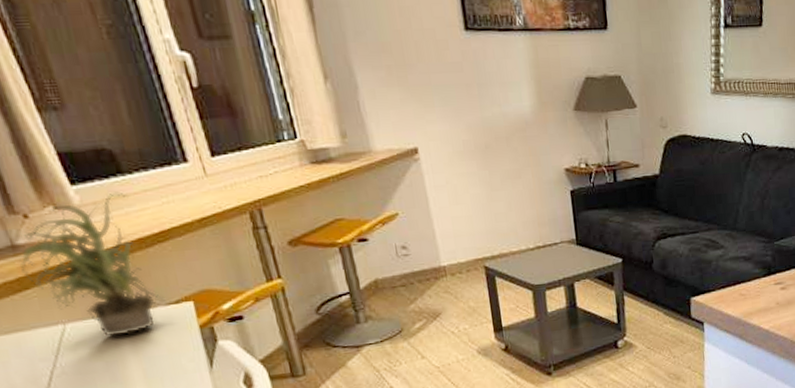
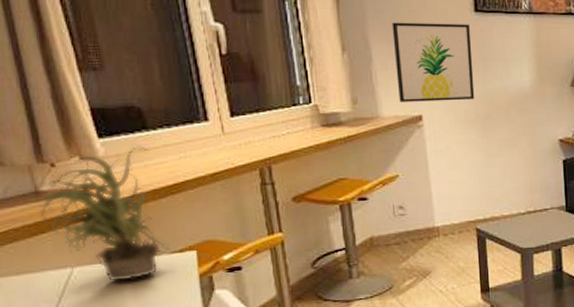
wall art: none [375,44,473,134] -> present [392,22,475,102]

